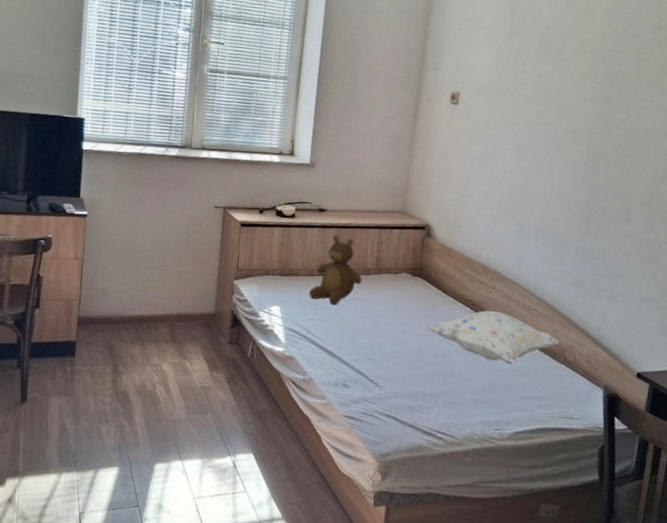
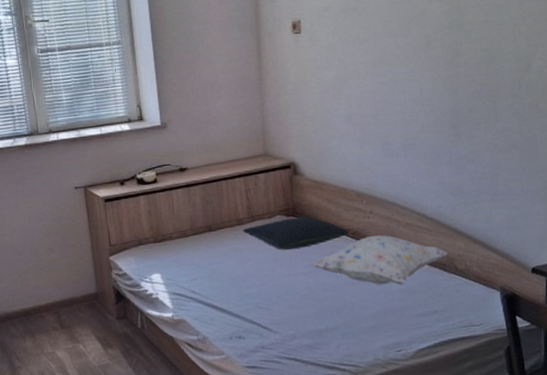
teddy bear: present [309,235,362,305] -> none [186,191,237,262]
pillow: none [368,277,469,310] -> present [243,216,349,250]

